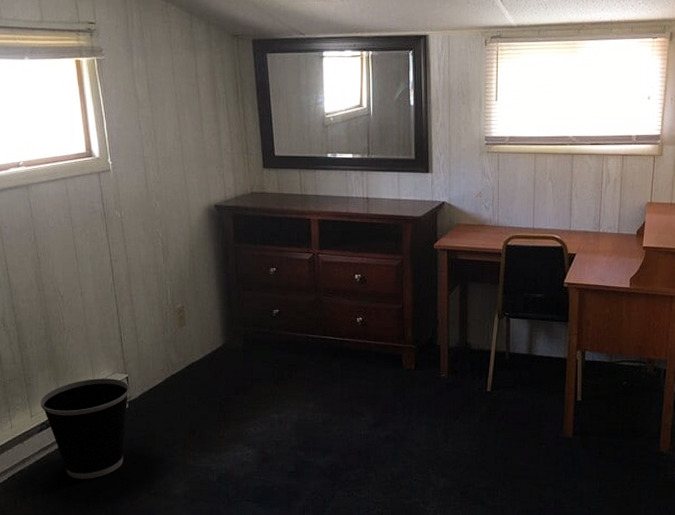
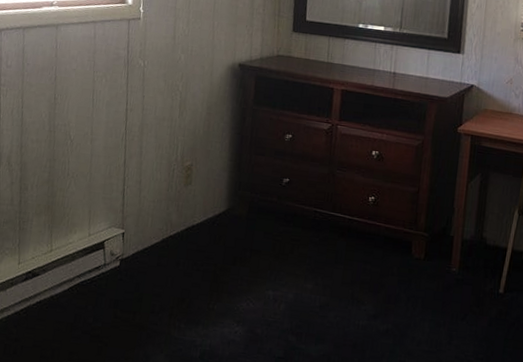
wastebasket: present [40,378,129,479] -> none [30,230,124,339]

